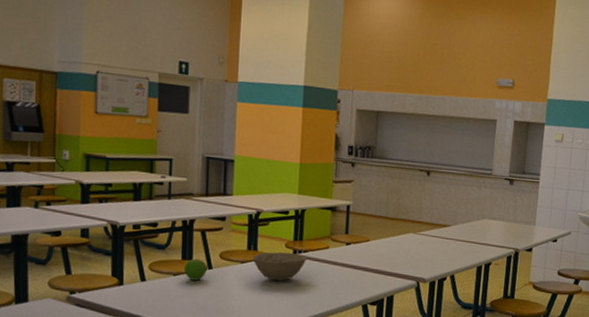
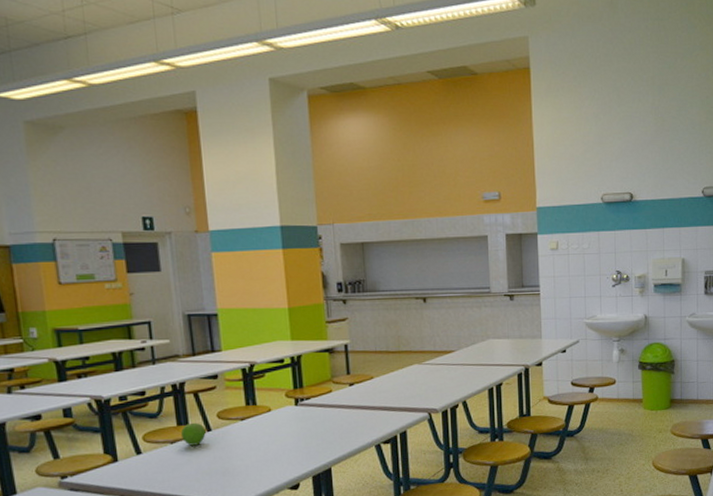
bowl: present [253,252,307,281] -> none [253,402,310,434]

